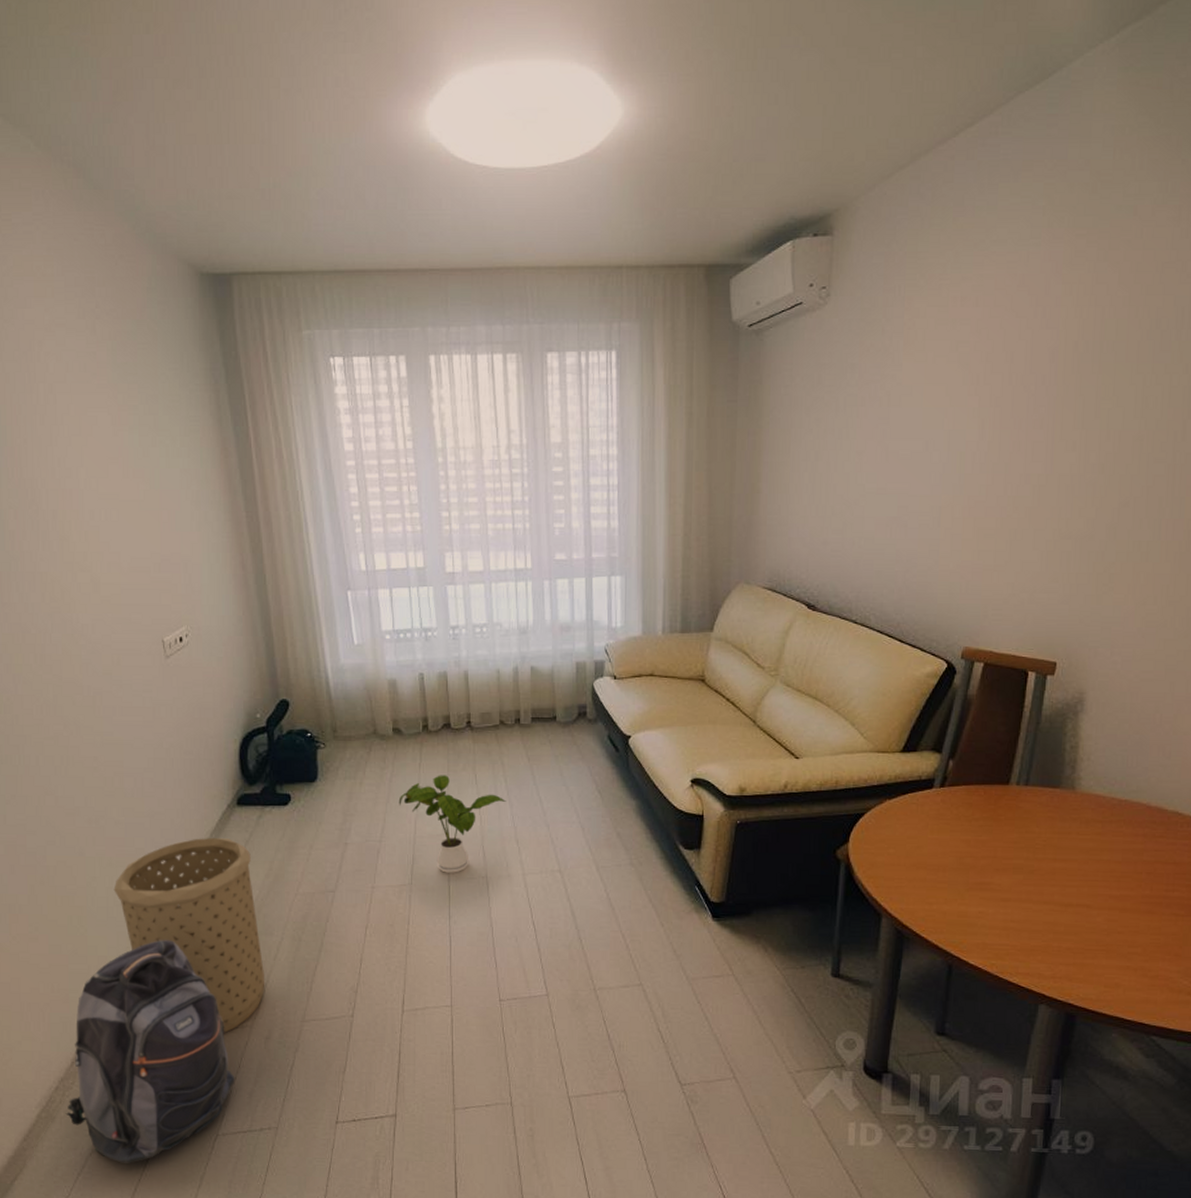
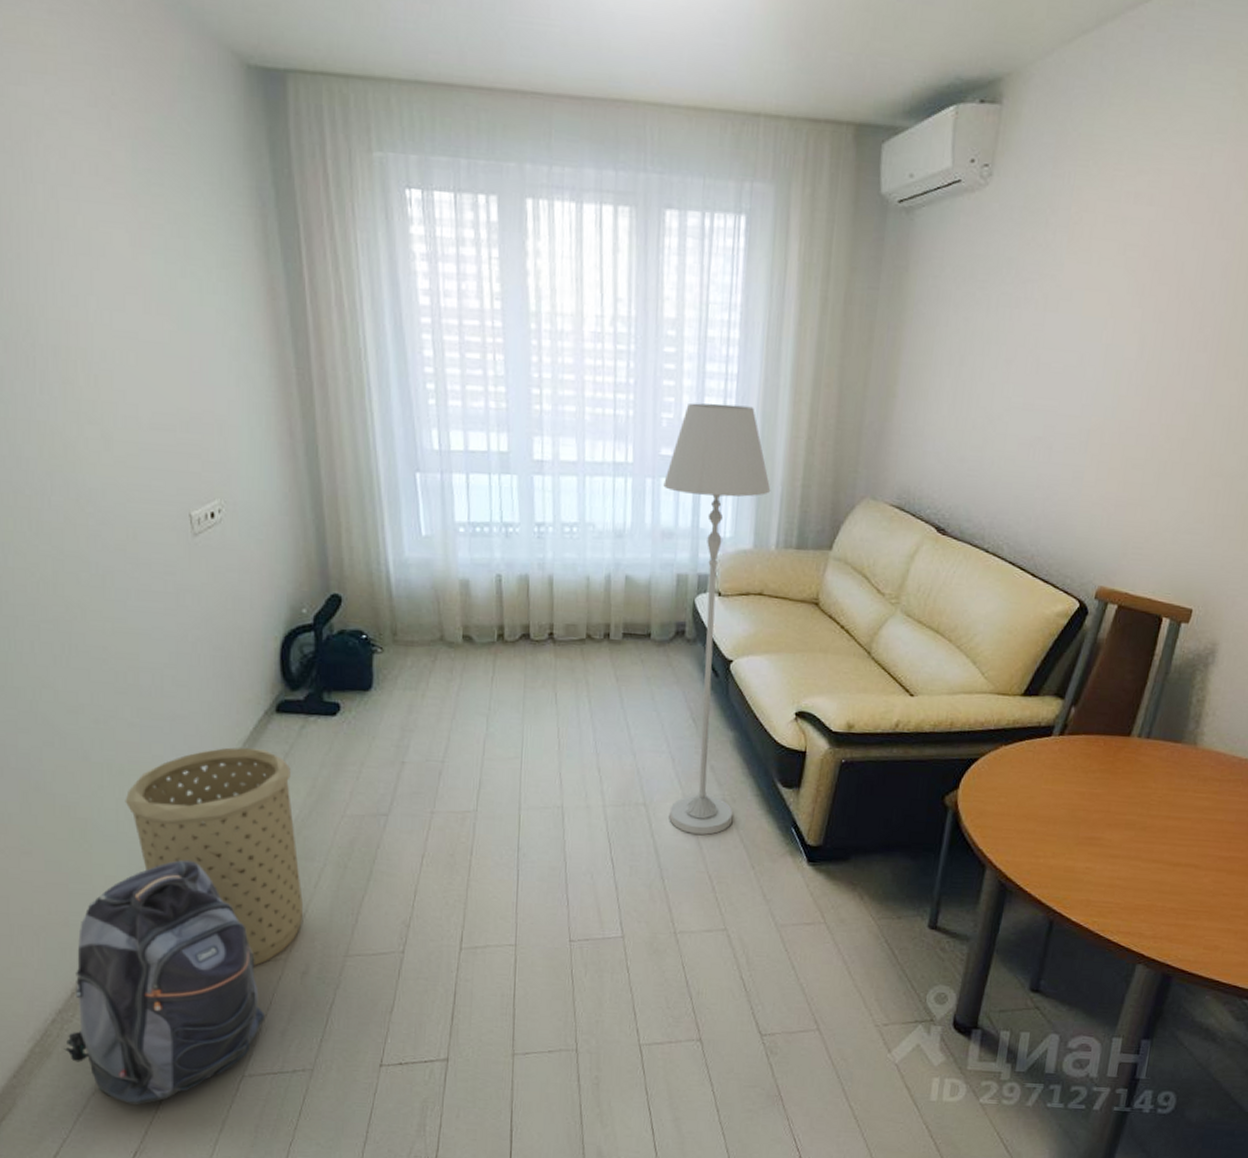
house plant: present [398,775,506,873] -> none [466,691,589,801]
floor lamp: none [559,511,654,897] -> present [663,403,771,835]

